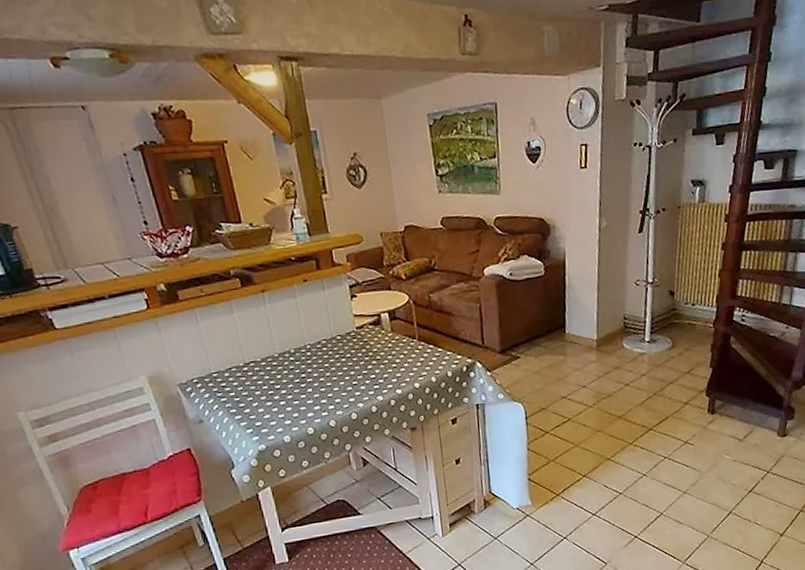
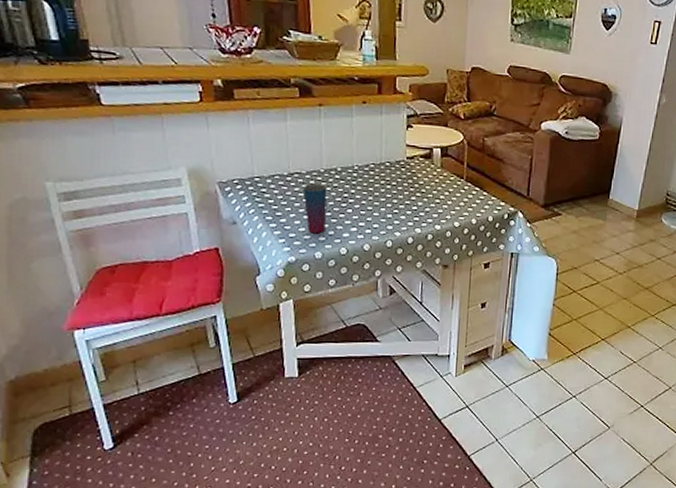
cup: none [261,368,289,419] -> present [303,183,327,234]

